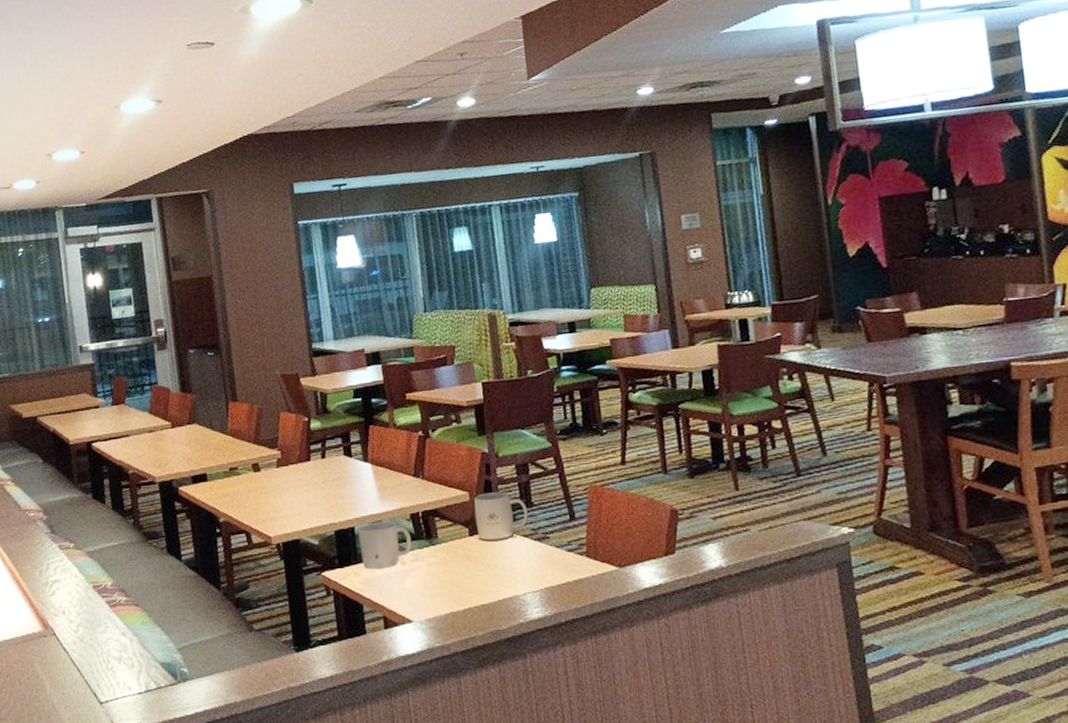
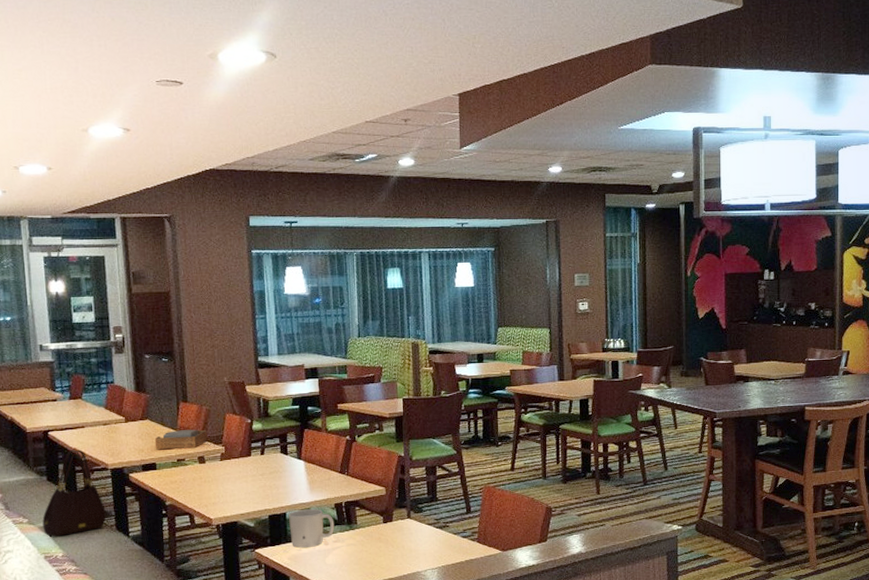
handbag: none [89,461,156,563] -> present [42,449,106,537]
napkin holder: none [204,432,262,458] -> present [154,429,208,450]
mug: present [474,491,529,543] -> none [389,488,434,529]

